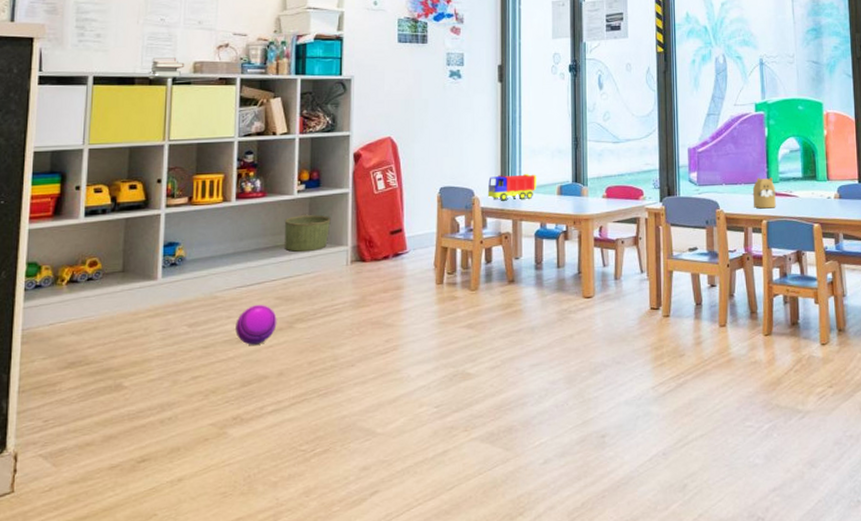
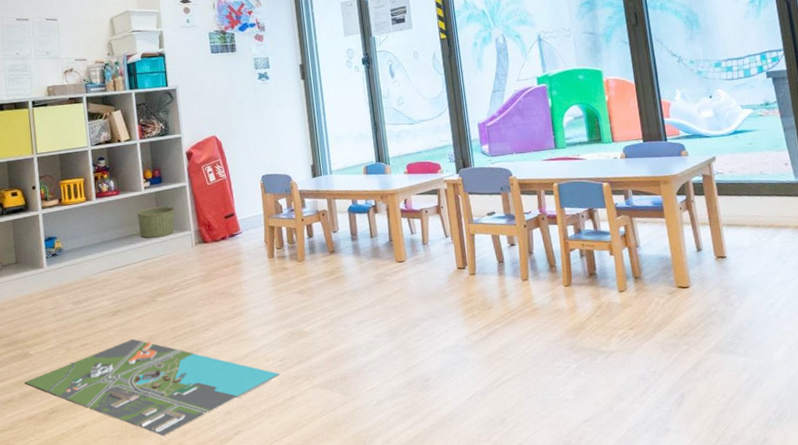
play mat: none [111,372,433,495] -> present [25,338,280,437]
books: present [149,57,185,80] -> none [13,84,41,105]
ball: present [235,305,277,345] -> none [109,283,142,317]
toy truck: present [487,173,537,201] -> none [302,157,345,183]
toy animal: present [752,177,777,209] -> none [541,143,565,173]

